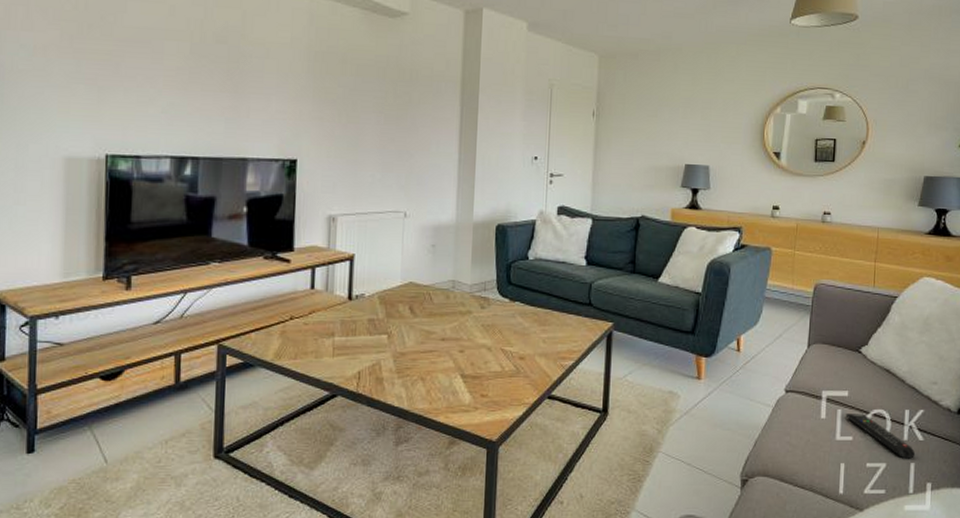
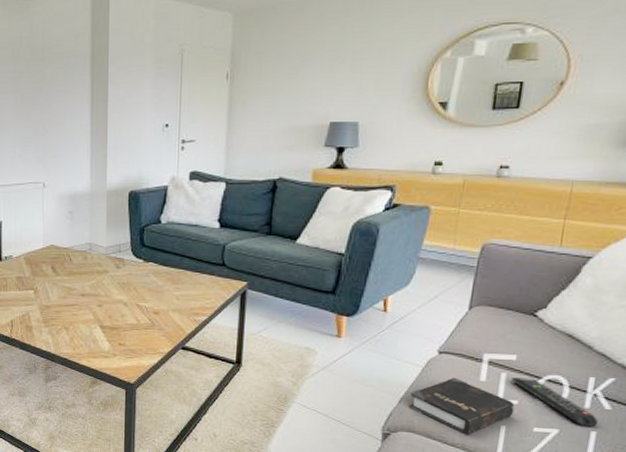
hardback book: none [763,416,850,475] -> present [409,377,515,435]

